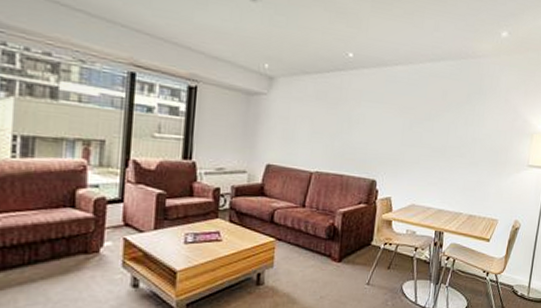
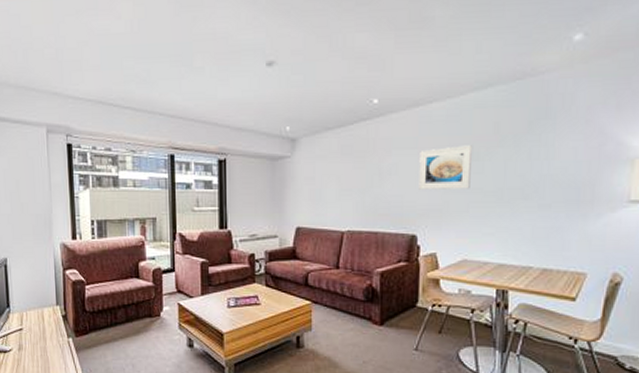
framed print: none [381,105,427,144] -> present [419,145,473,190]

